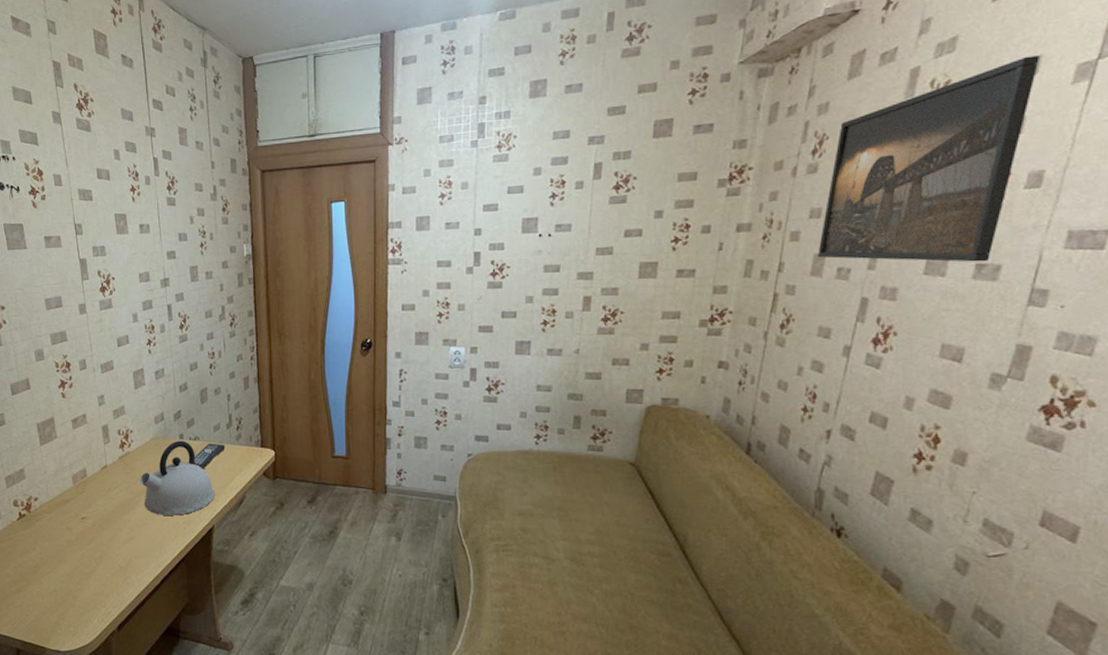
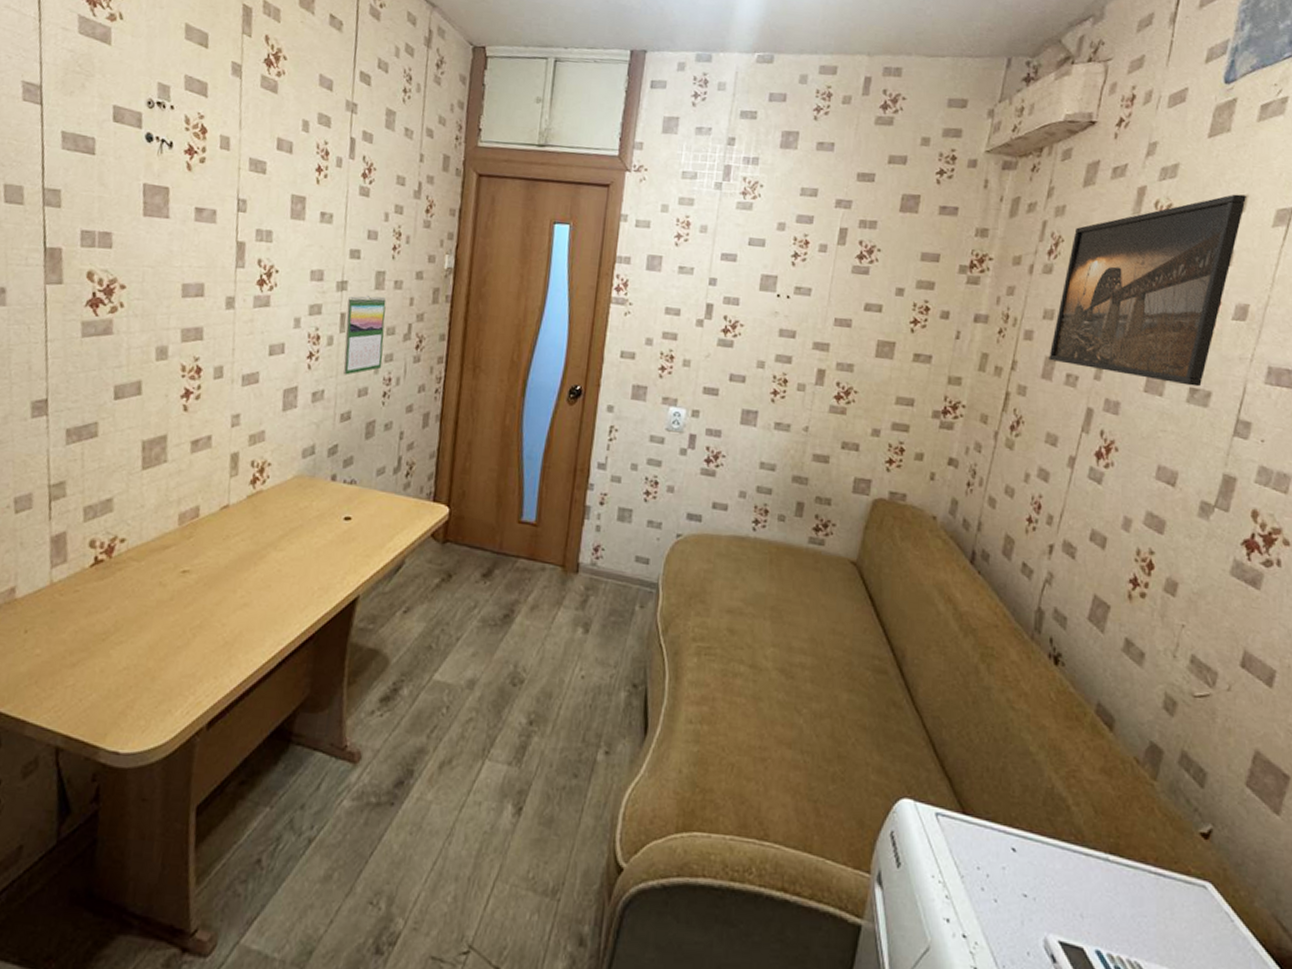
kettle: present [139,440,215,516] -> none [269,482,367,579]
calendar: none [172,287,206,355] -> present [343,296,386,375]
remote control: present [194,443,225,469] -> none [345,489,389,522]

